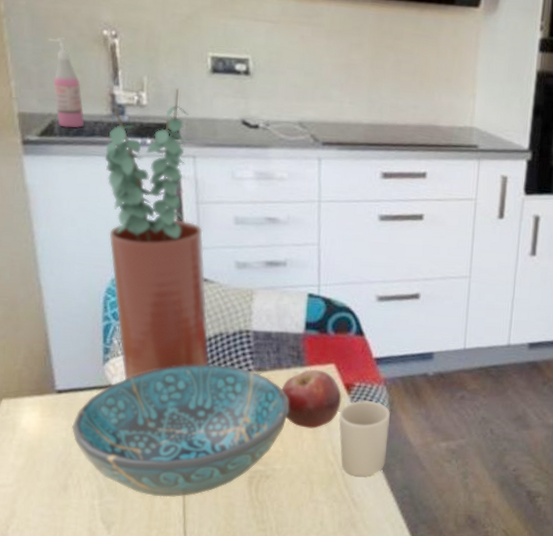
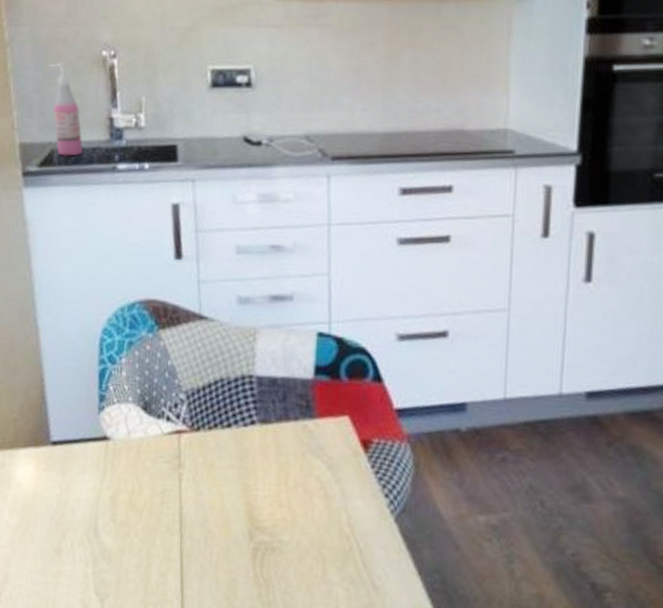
decorative bowl: present [72,364,290,498] -> none [66,414,298,569]
vase: present [105,88,210,380] -> none [102,106,210,431]
fruit: present [281,369,342,429] -> none [288,422,358,493]
mug: present [338,400,390,476] -> none [354,460,416,554]

